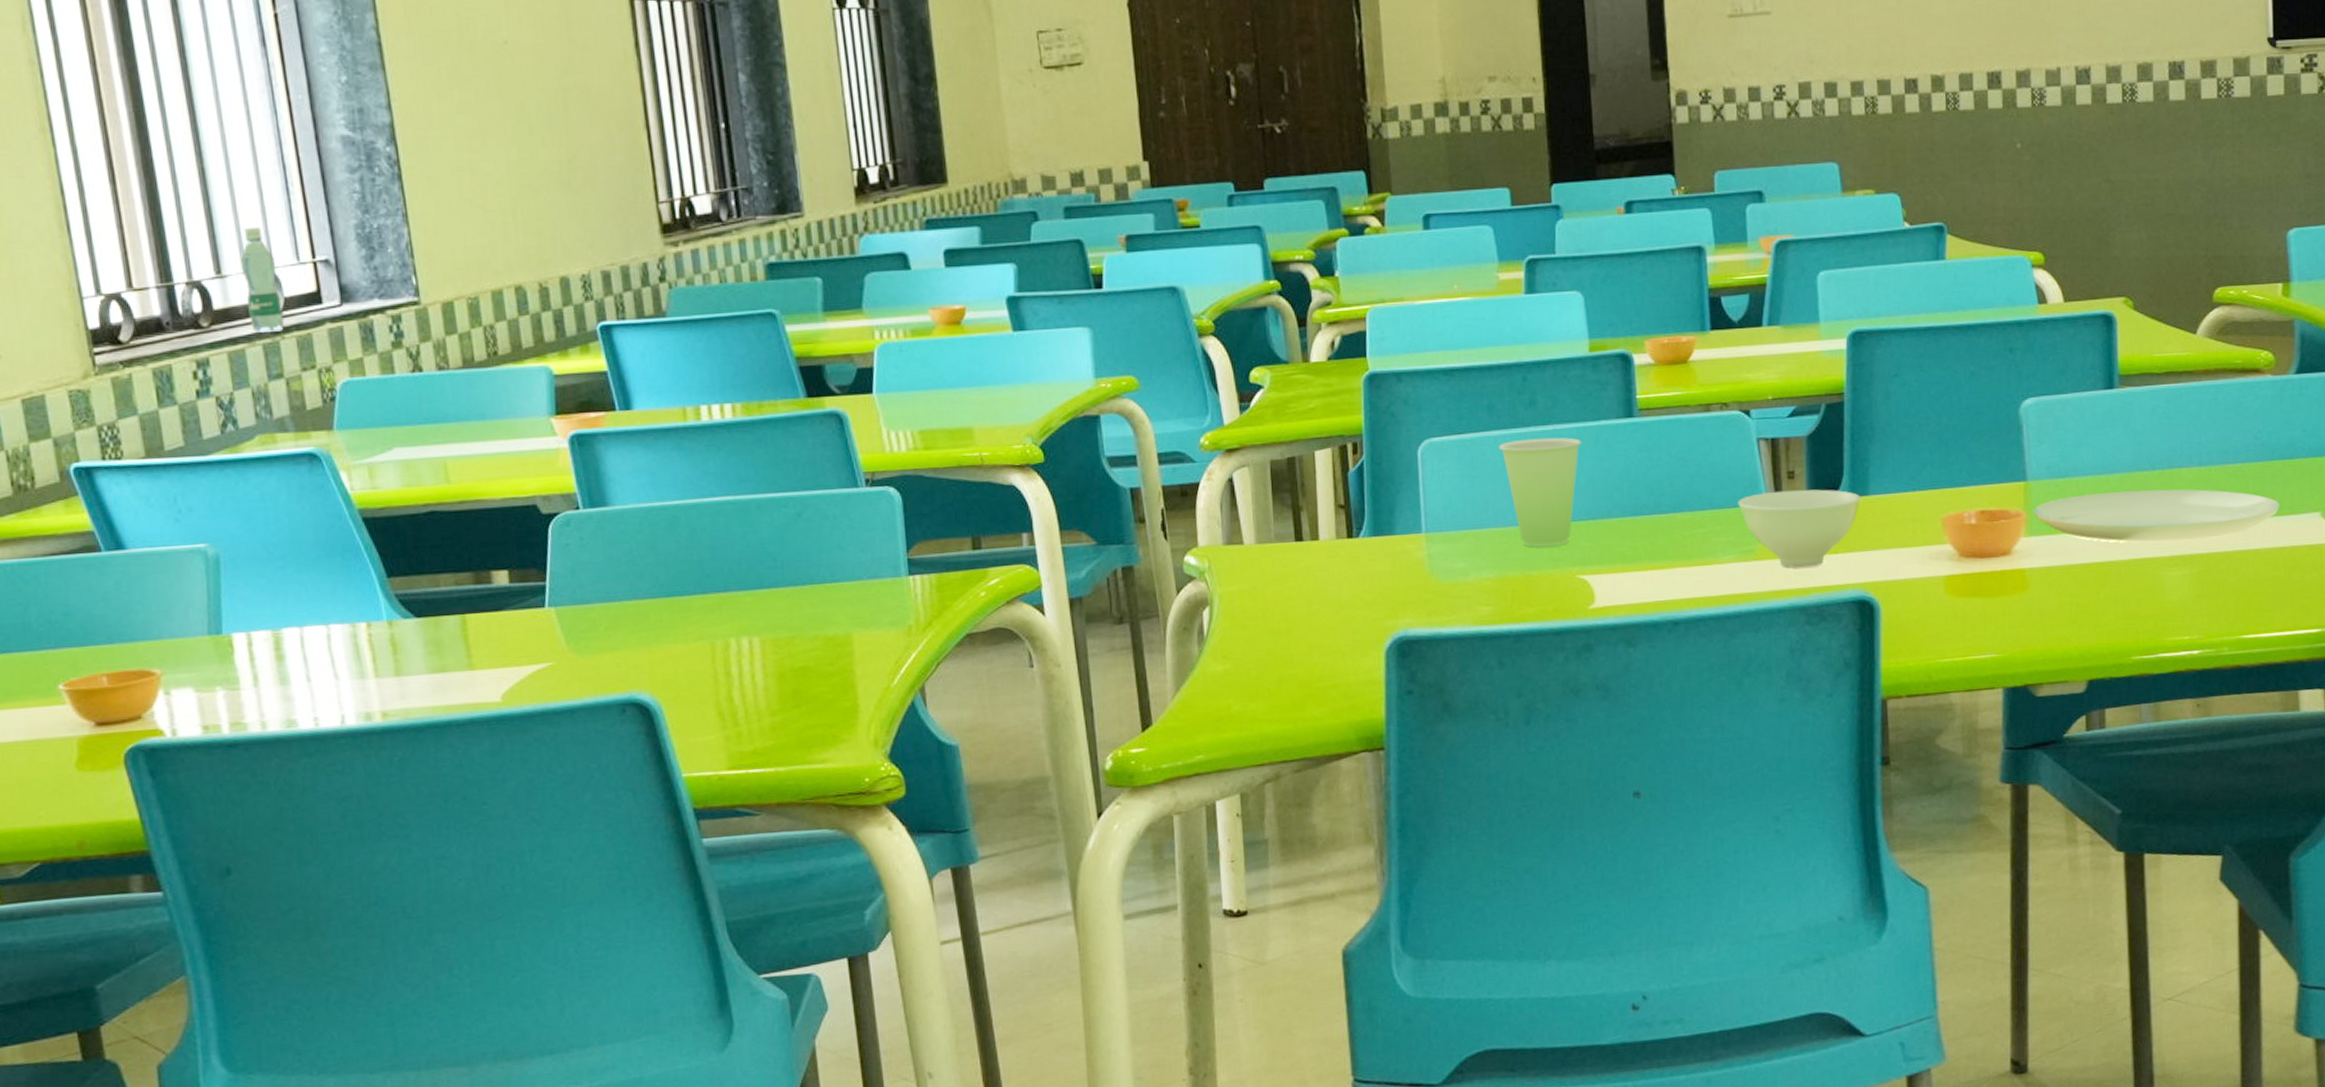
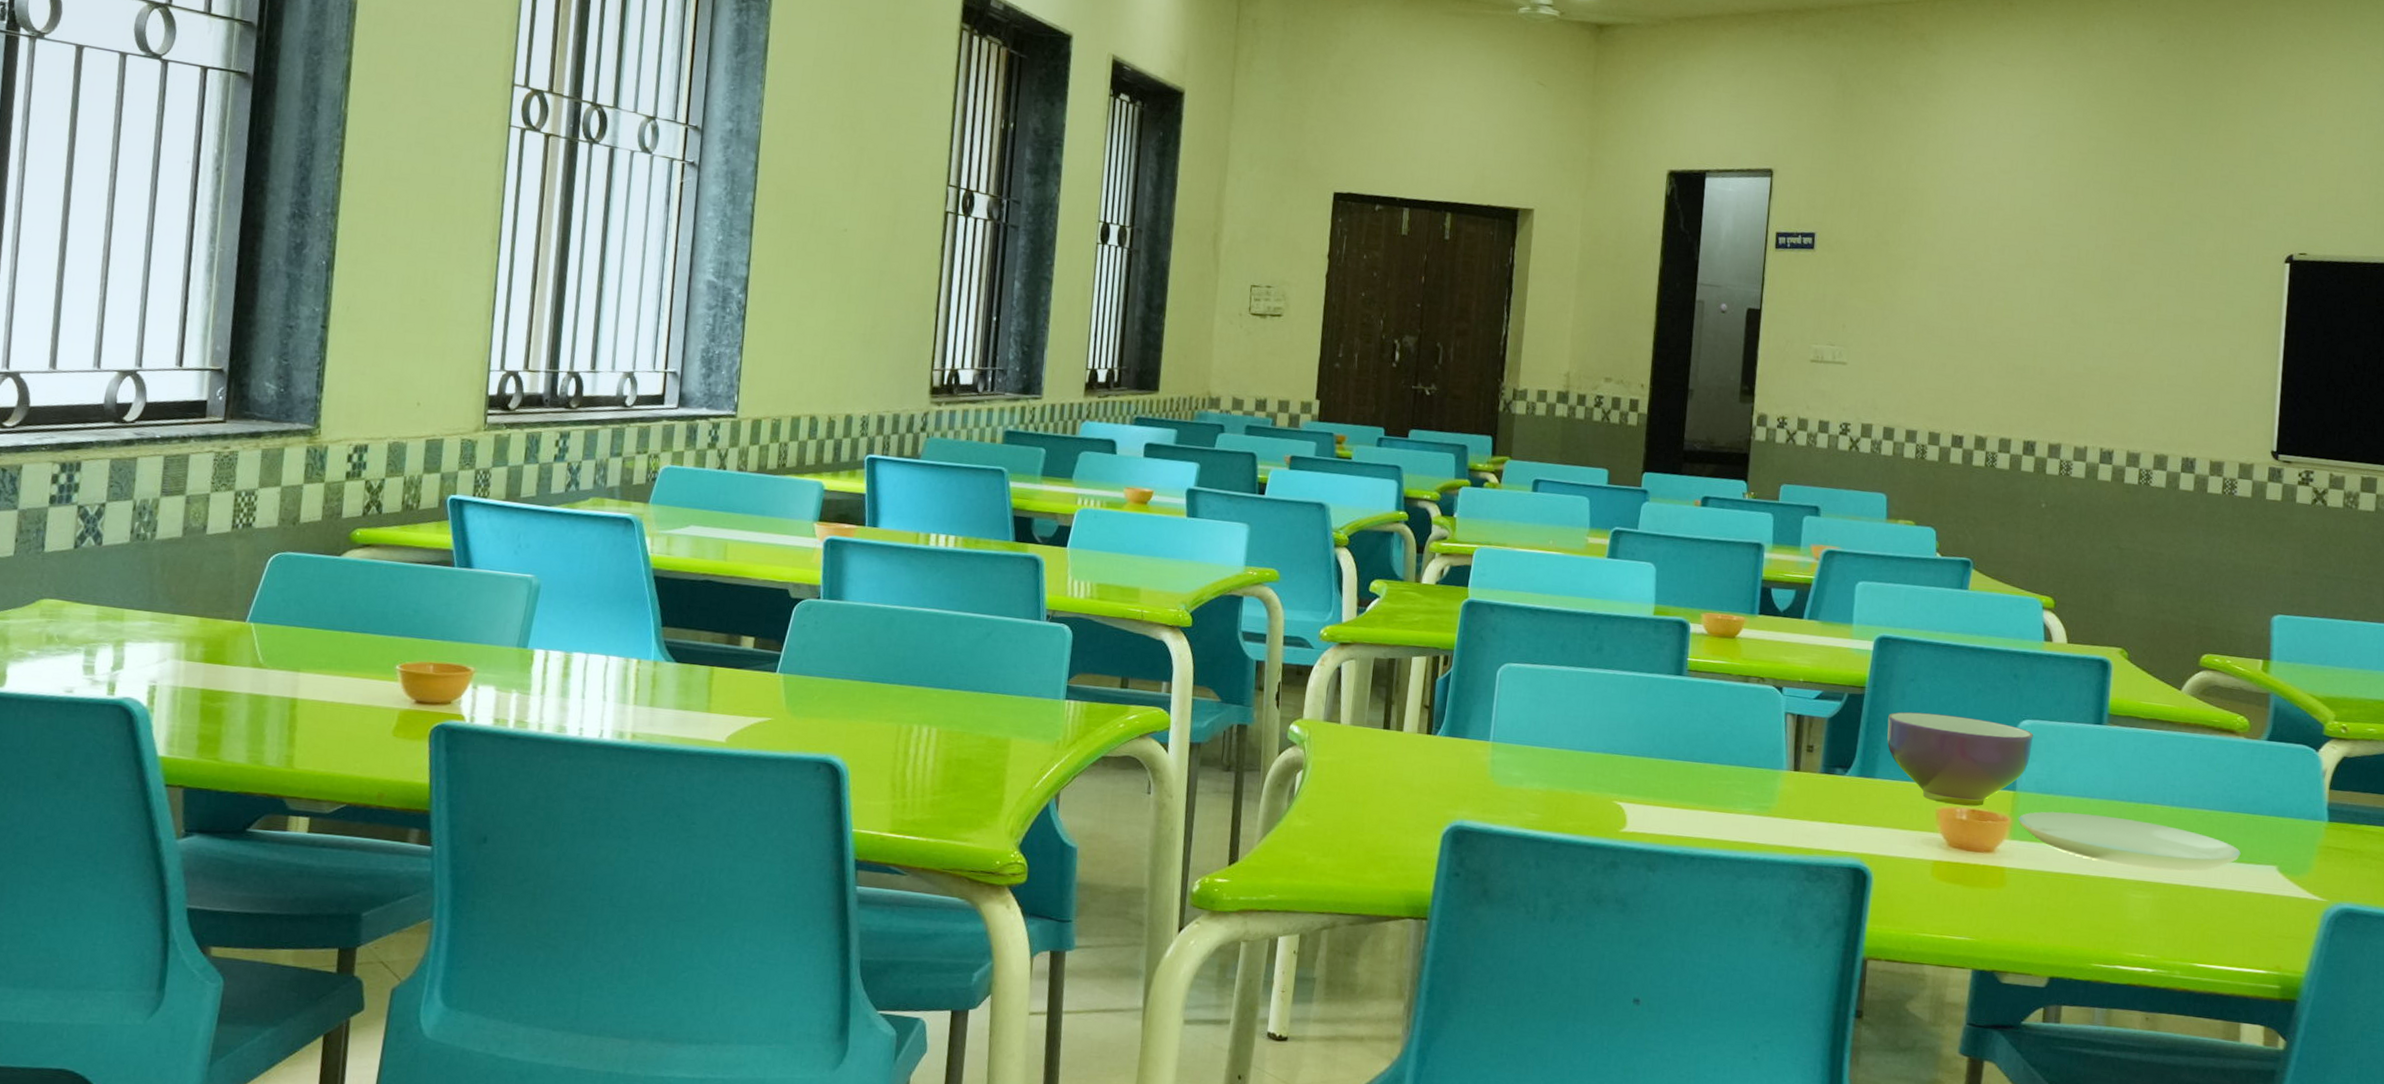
bottle: present [240,228,284,334] -> none [608,338,637,421]
cup: present [1498,437,1582,547] -> none [1564,677,1636,773]
bowl: present [1738,489,1861,568] -> none [1761,759,1869,831]
bowl: none [1874,406,2039,510] -> present [1887,712,2033,807]

